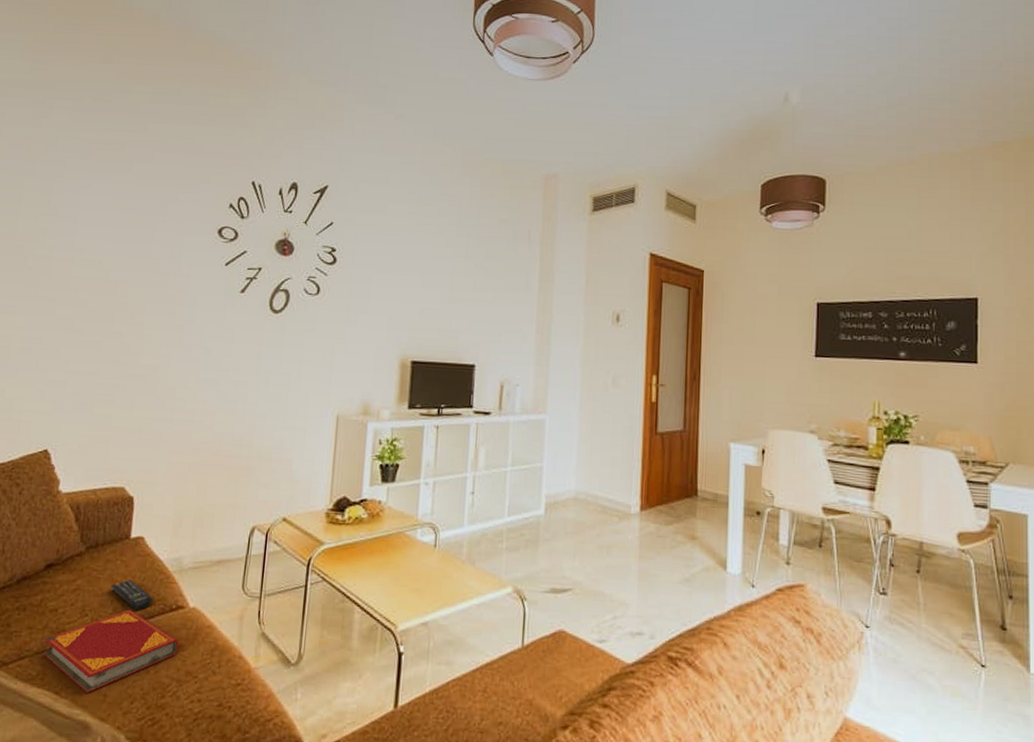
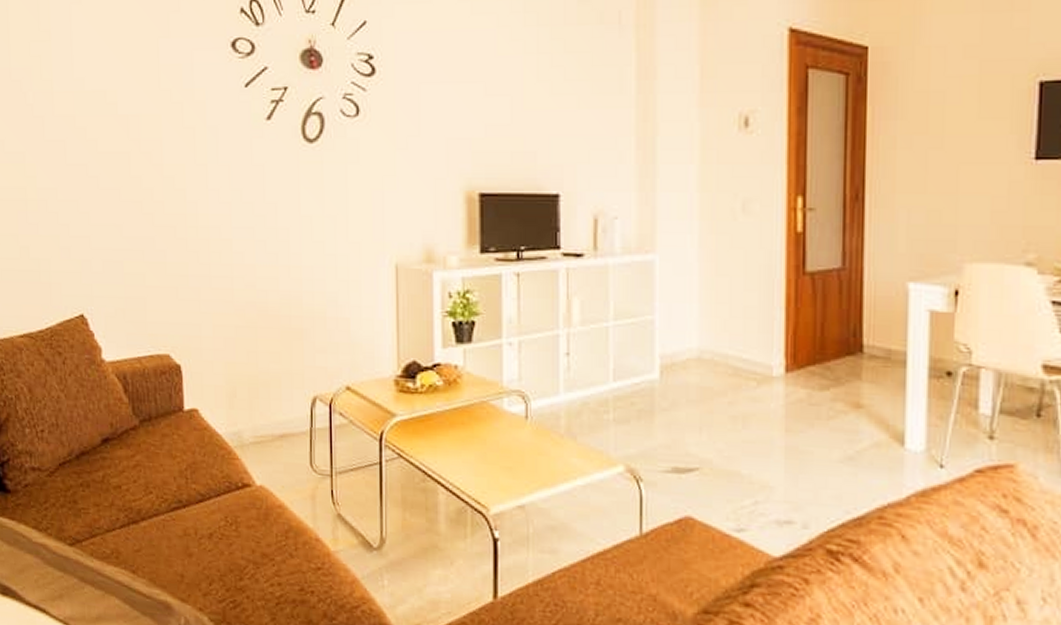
hardback book: present [43,609,179,693] -> none [112,487,250,573]
remote control: present [110,579,153,610] -> none [170,454,217,488]

